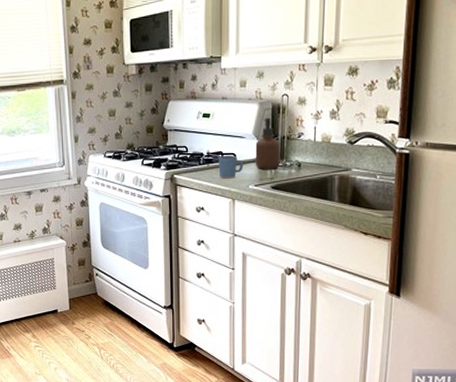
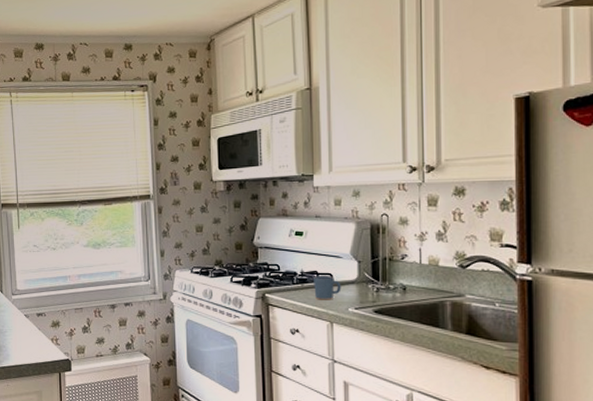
soap dispenser: present [255,118,281,170] -> none [354,238,382,292]

